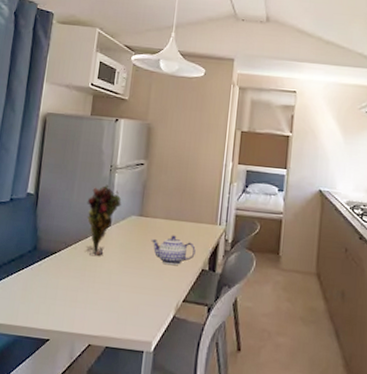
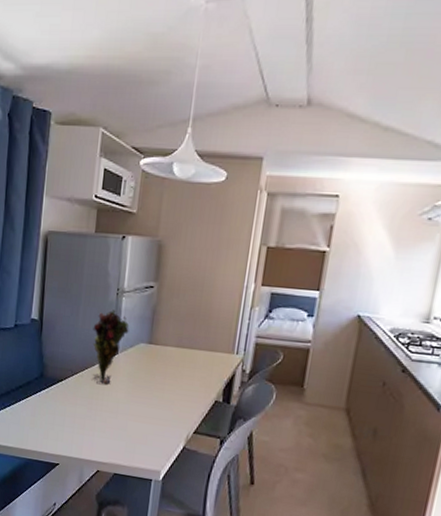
teapot: present [151,235,196,266] -> none [160,364,209,396]

